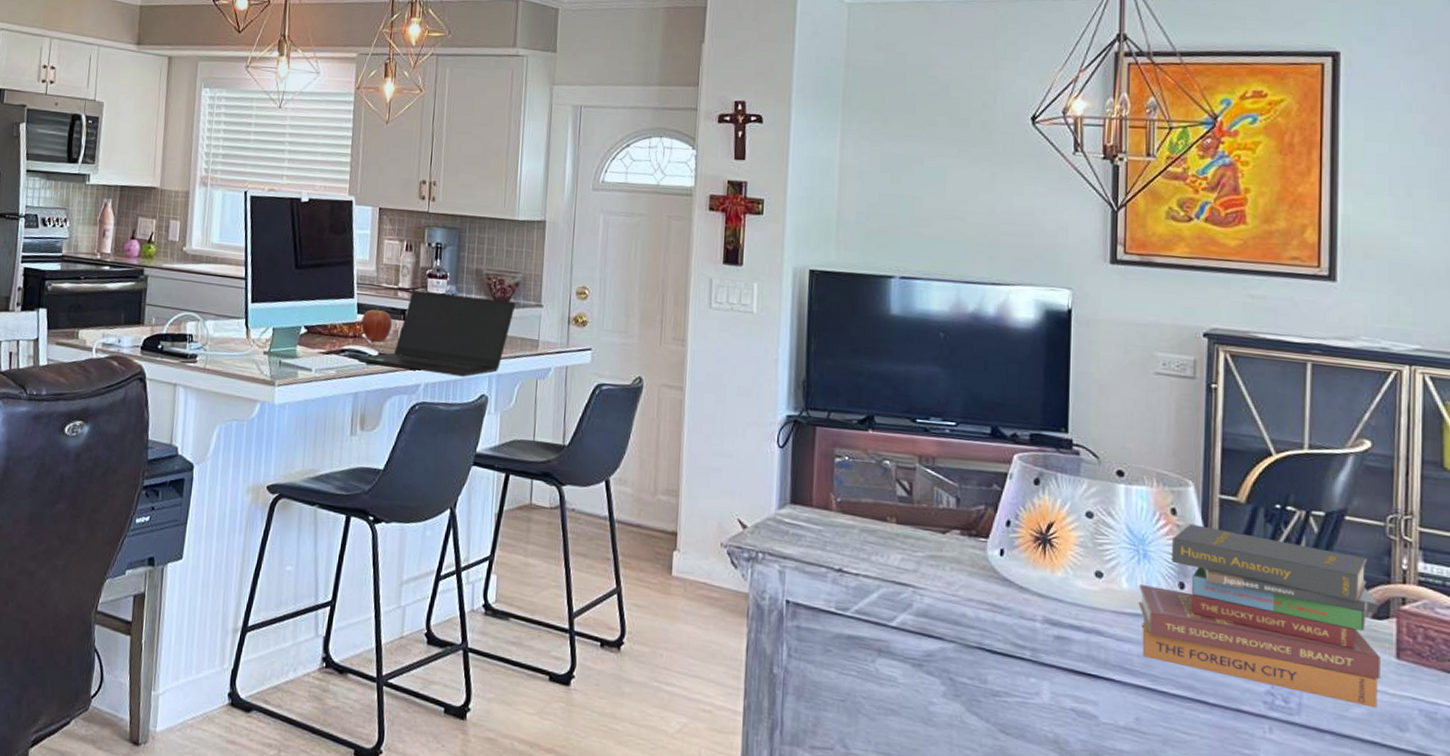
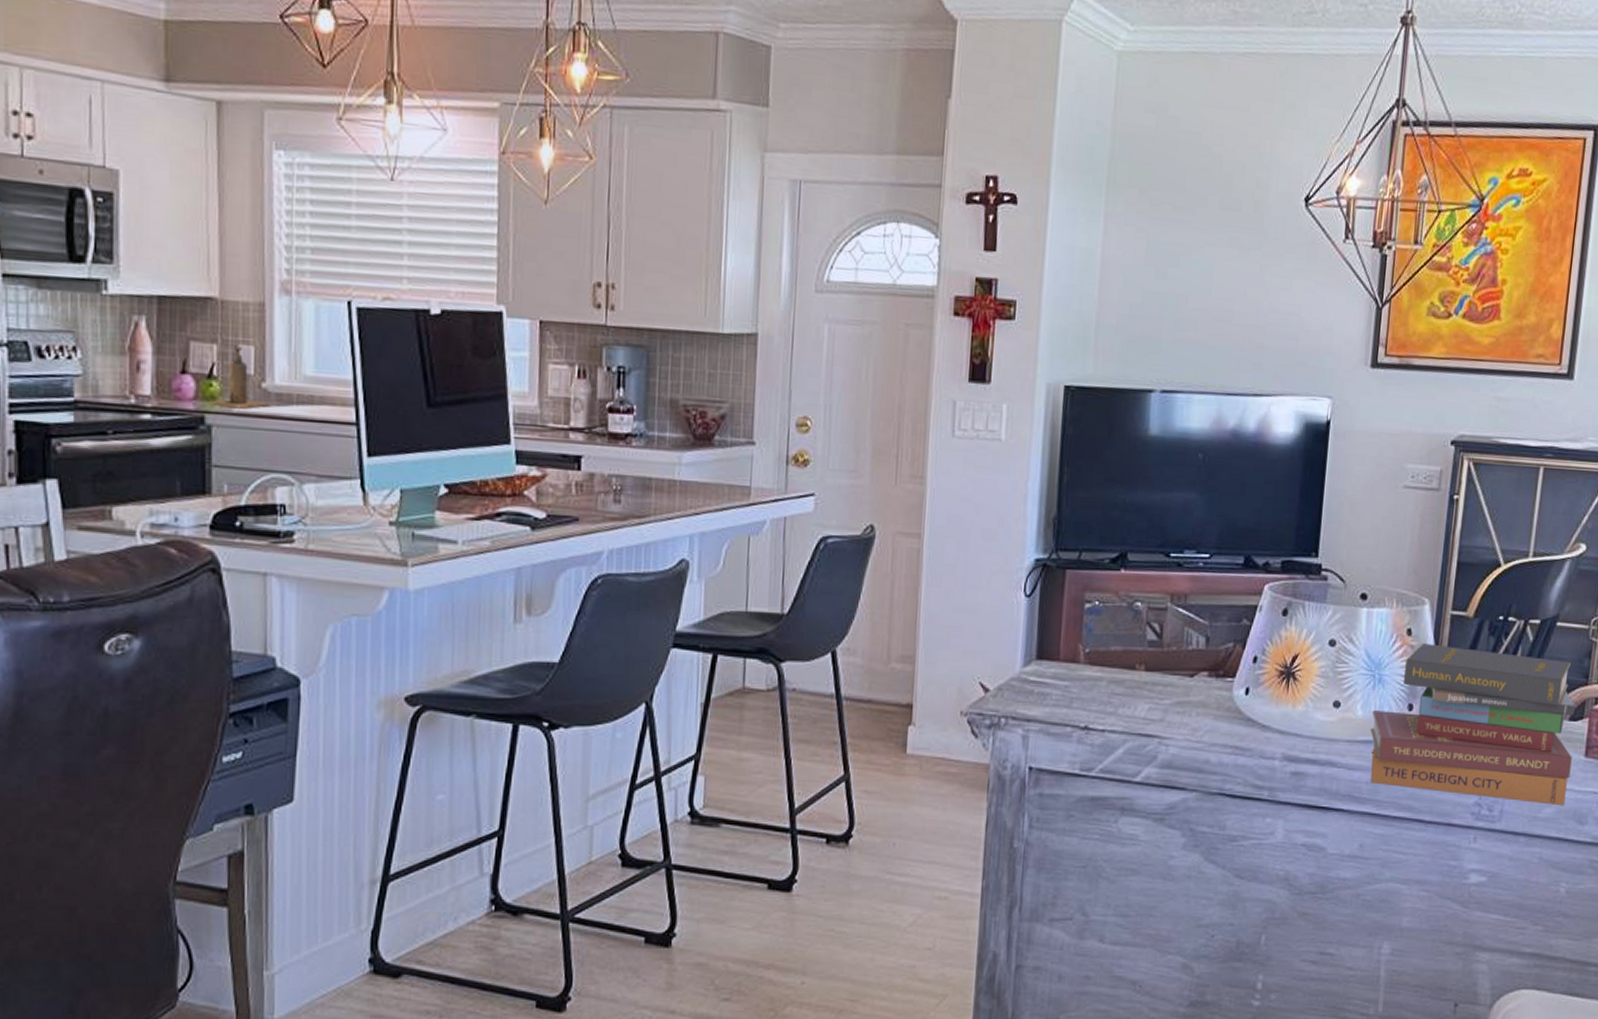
soap dispenser: none [150,220,188,265] -> present [213,345,271,409]
laptop: present [357,291,516,377] -> none [518,430,722,539]
fruit: present [361,306,393,342] -> none [522,453,564,500]

